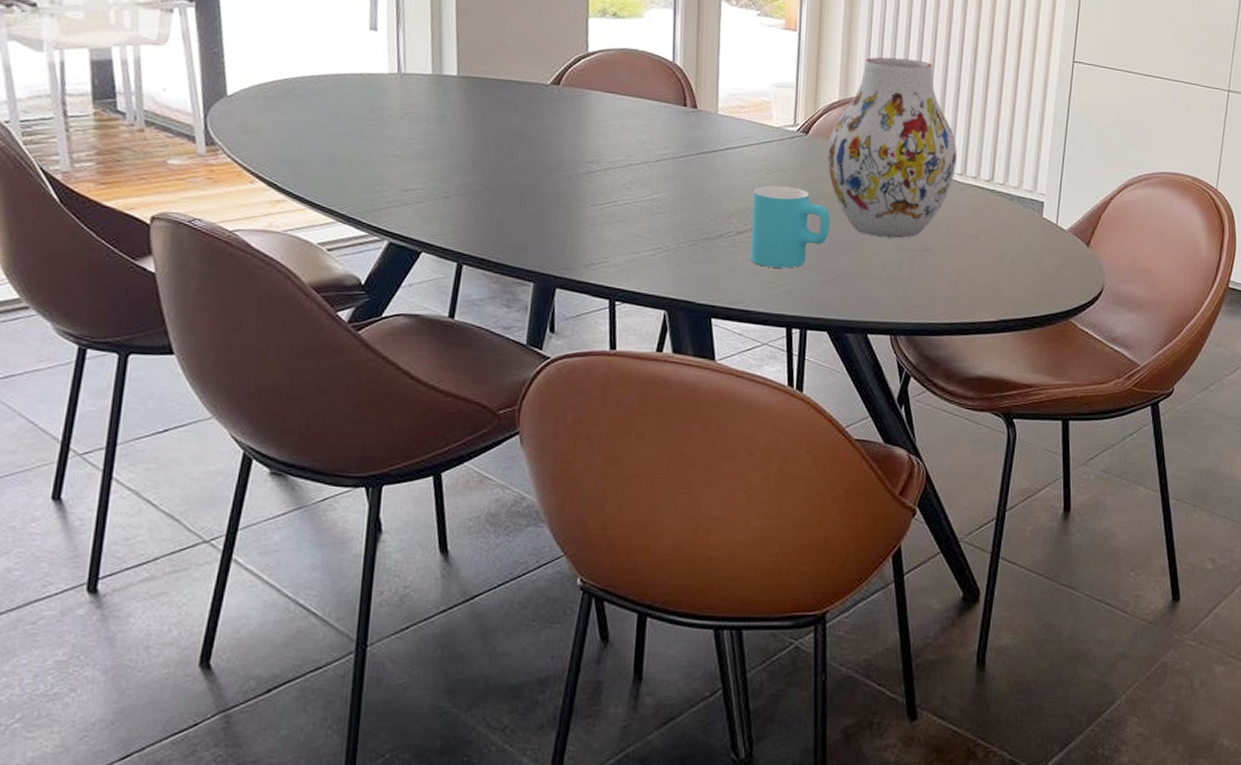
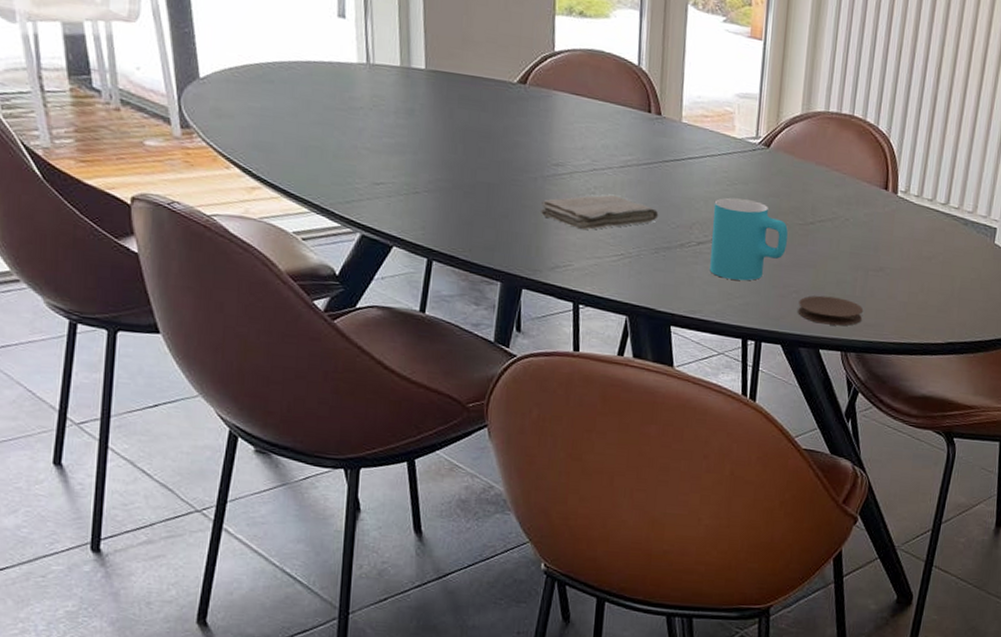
washcloth: none [575,188,697,226] -> present [541,194,659,230]
vase: present [827,57,957,239] -> none [787,71,915,258]
coaster: none [843,279,912,309] -> present [798,295,864,326]

